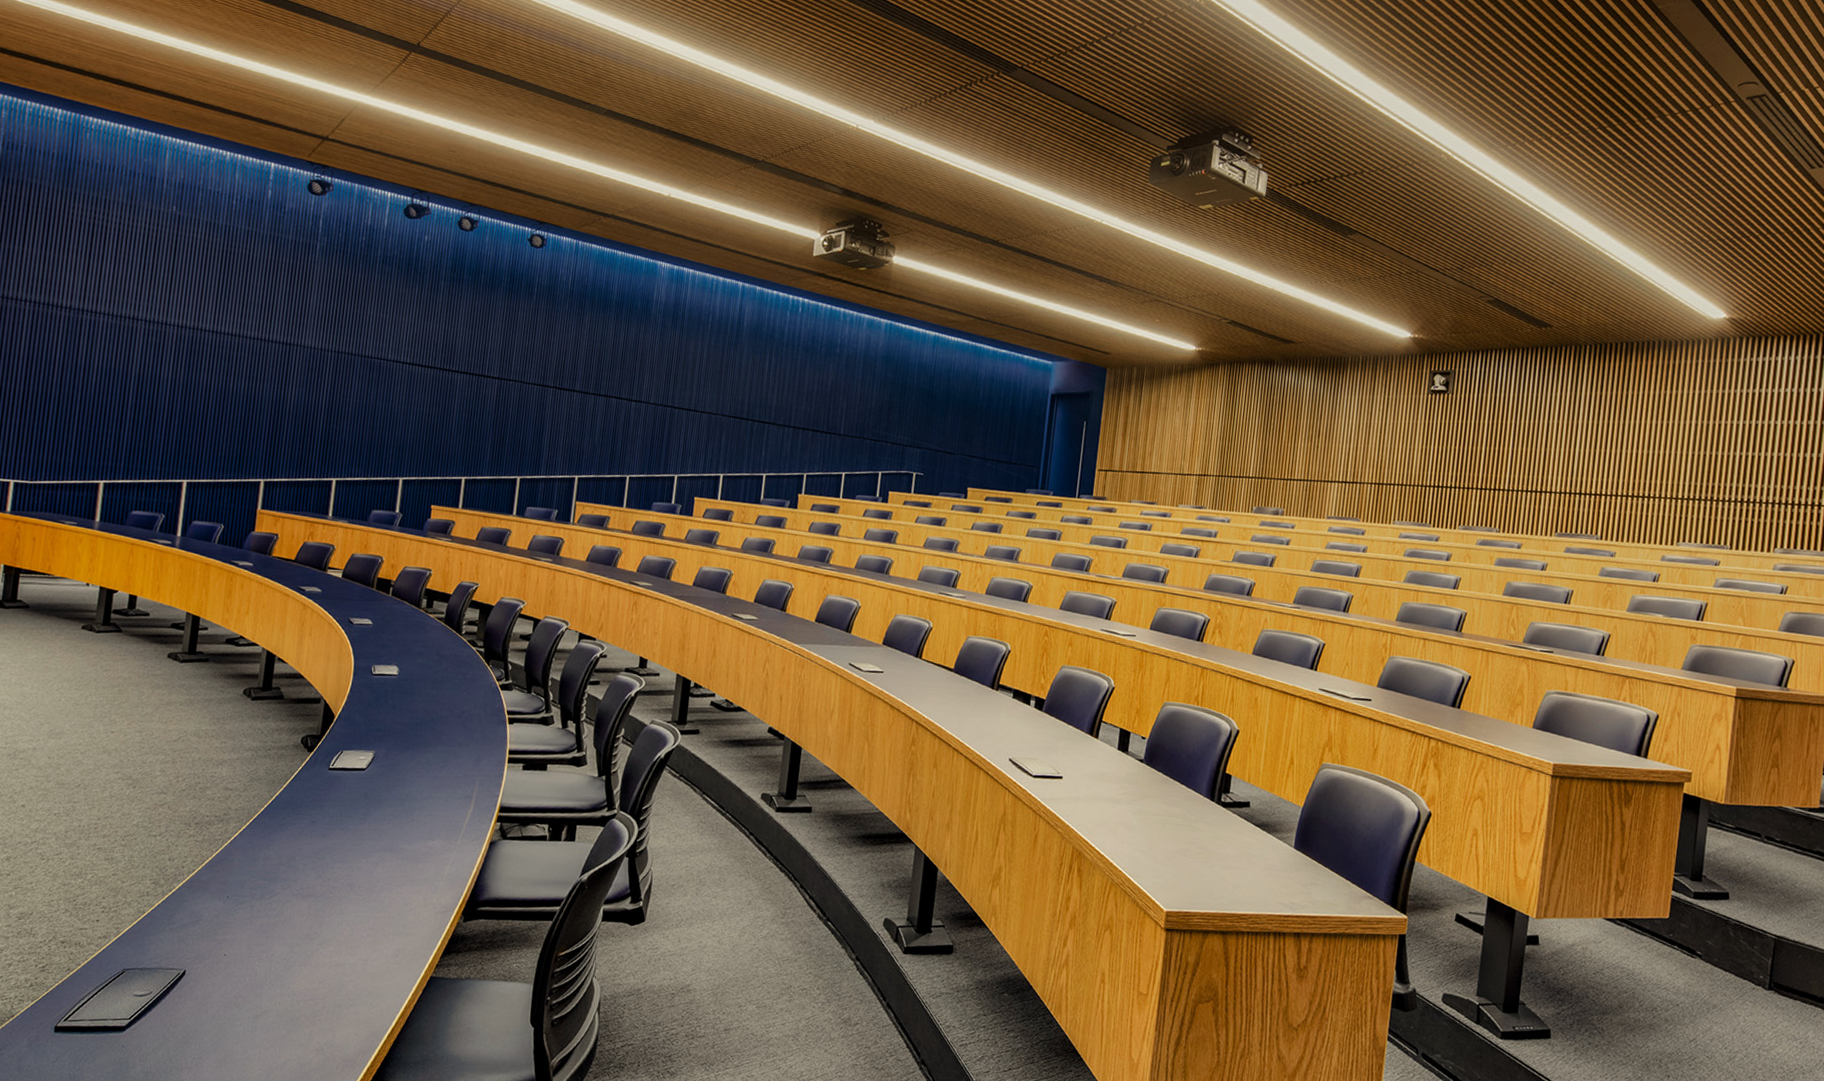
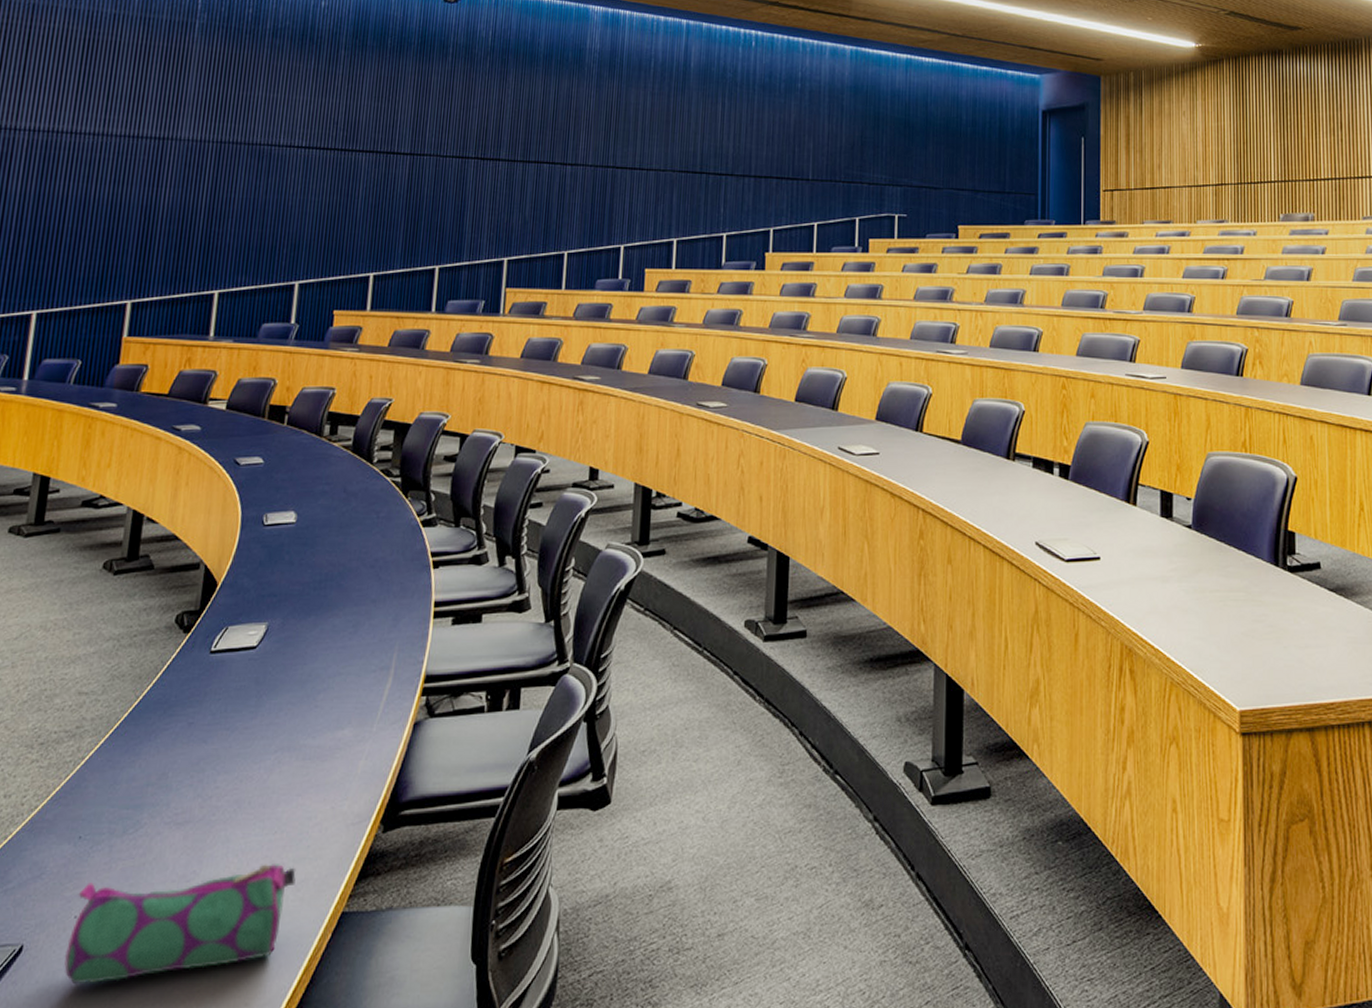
pencil case: none [217,931,396,1006] -> present [64,862,296,985]

